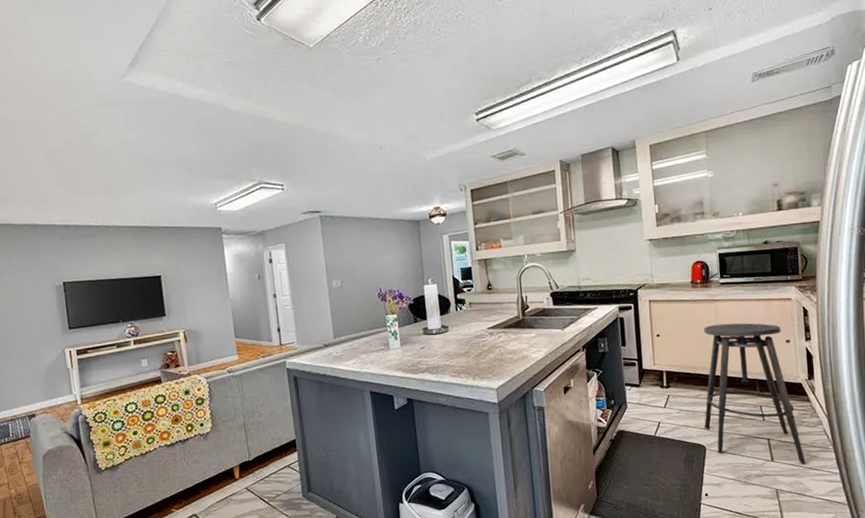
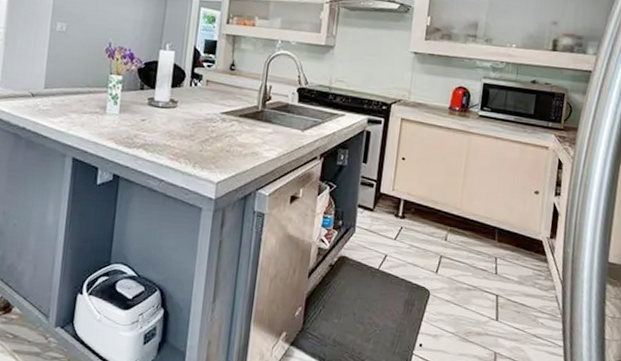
stool: present [704,323,806,465] -> none [433,158,533,330]

